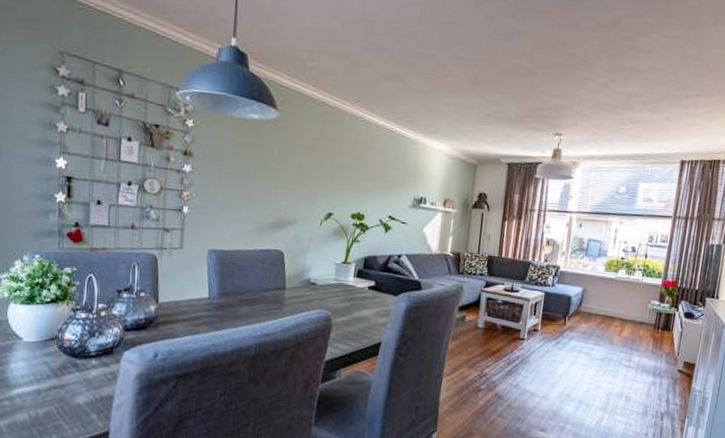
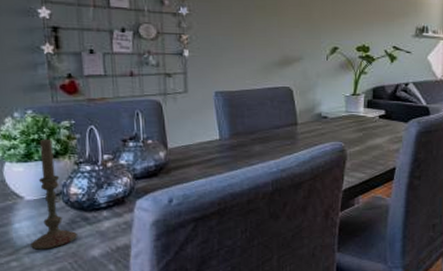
candle: none [23,282,66,392] -> present [31,137,77,250]

